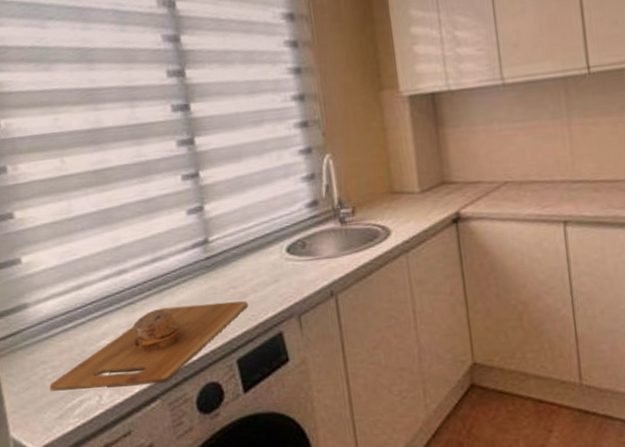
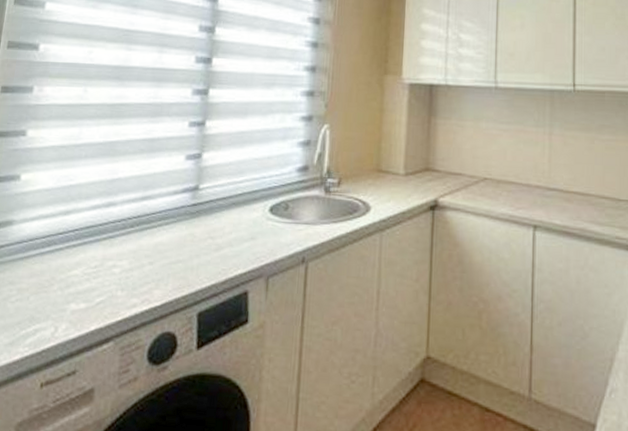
cutting board: present [49,301,248,390] -> none [9,246,222,325]

